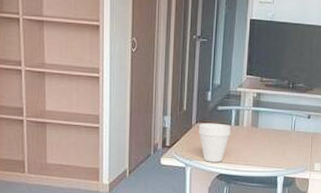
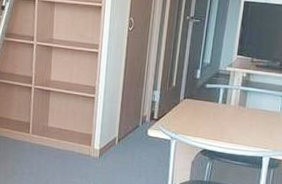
cup: present [199,123,231,162] -> none [186,99,218,138]

